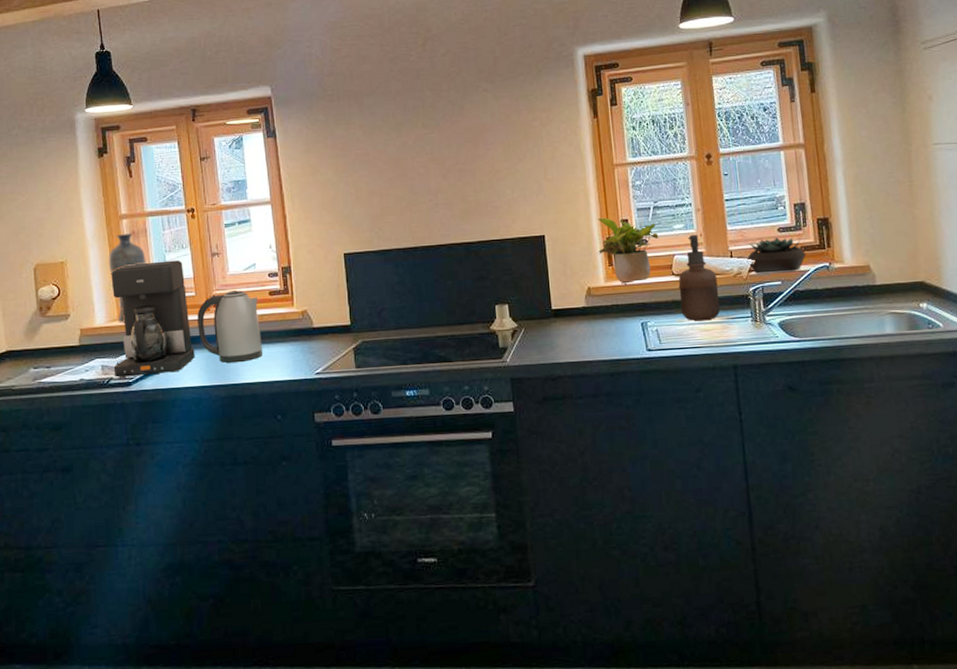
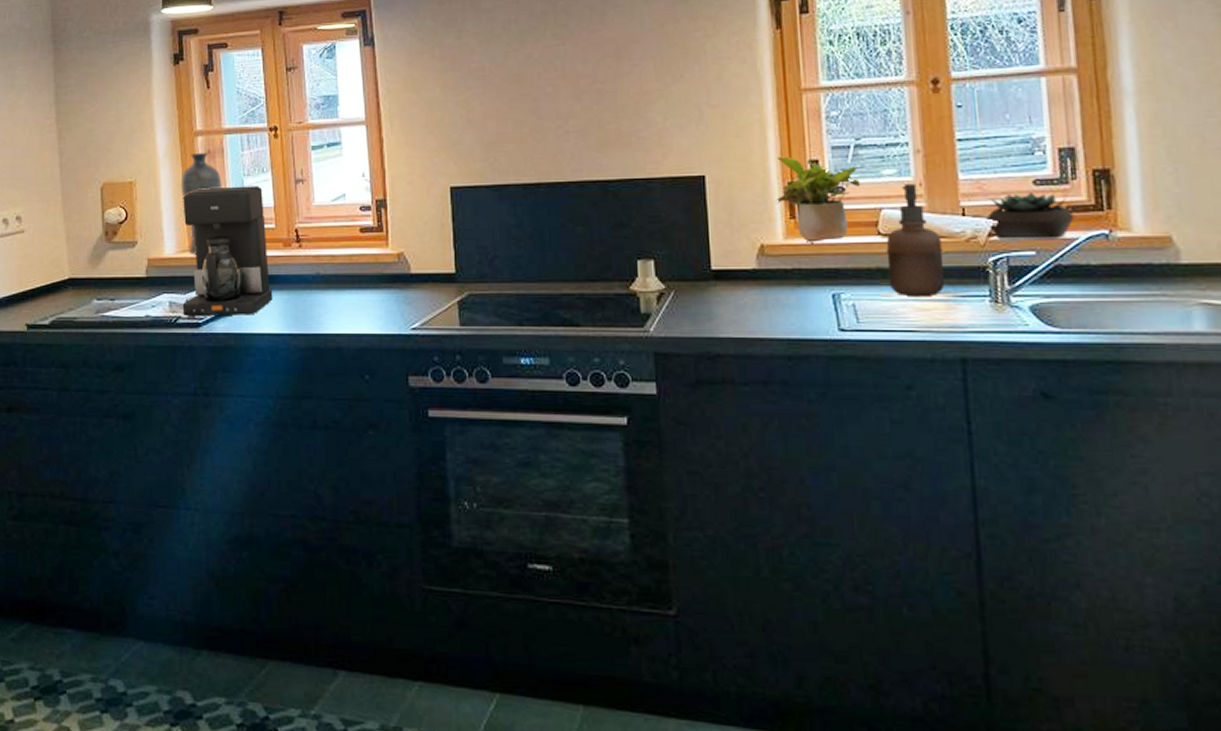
kettle: present [197,290,264,363] -> none [277,224,351,308]

